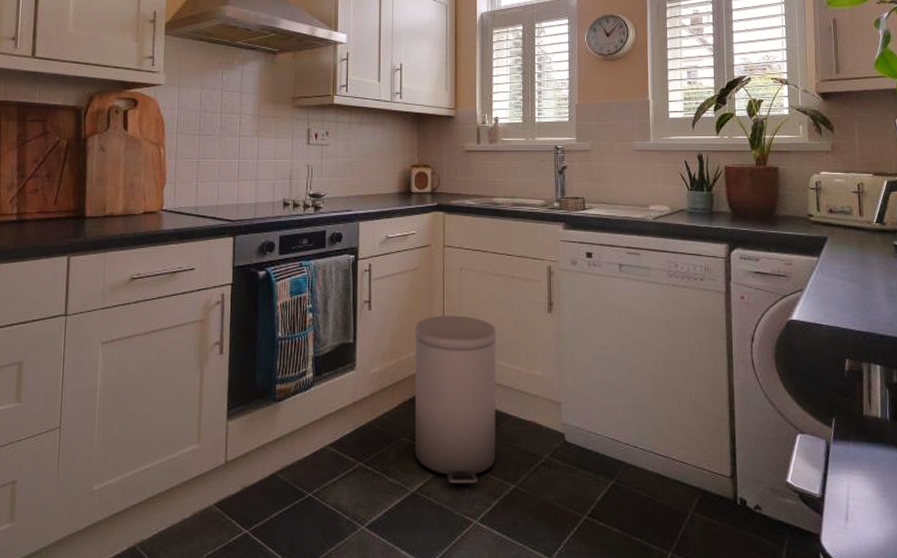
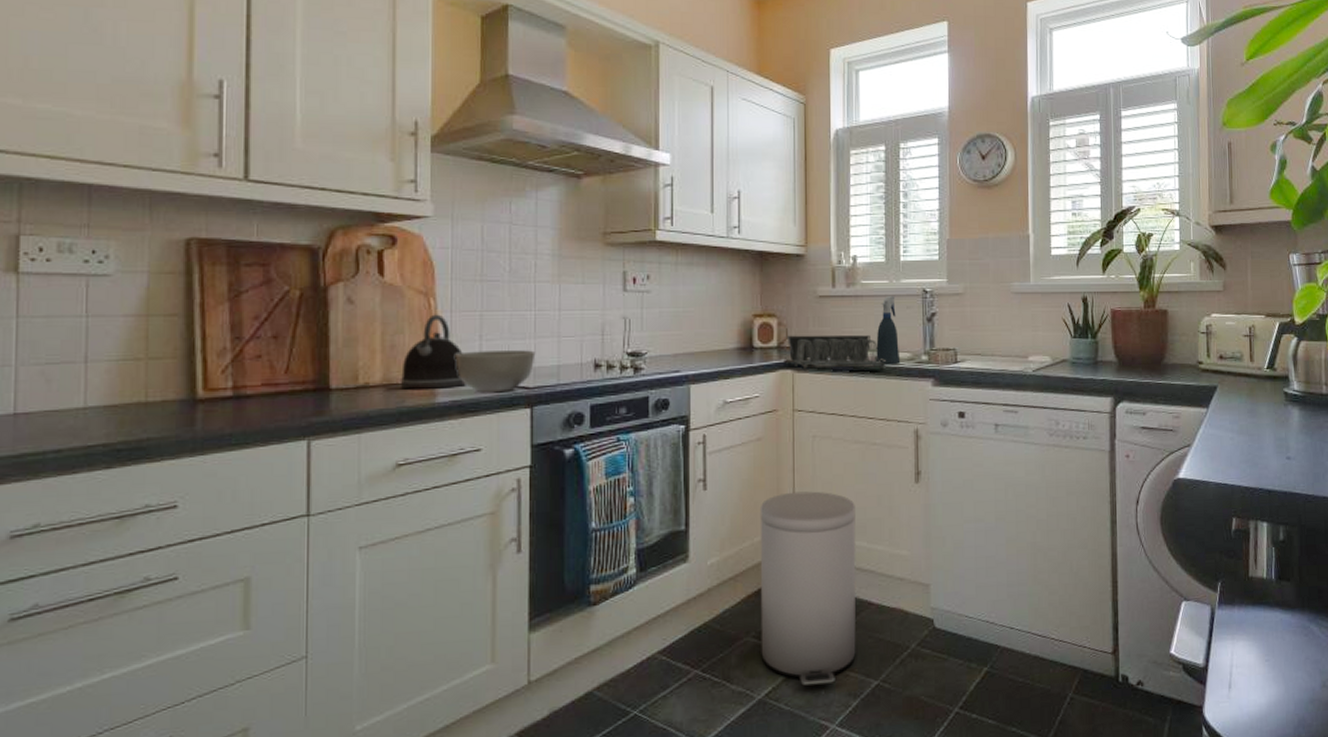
kettle: none [136,160,185,219] -> present [400,314,466,389]
bowl: none [177,190,239,224] -> present [455,350,536,393]
dish rack: none [438,183,523,215] -> present [786,334,886,372]
spray bottle: none [513,152,536,209] -> present [875,296,901,364]

